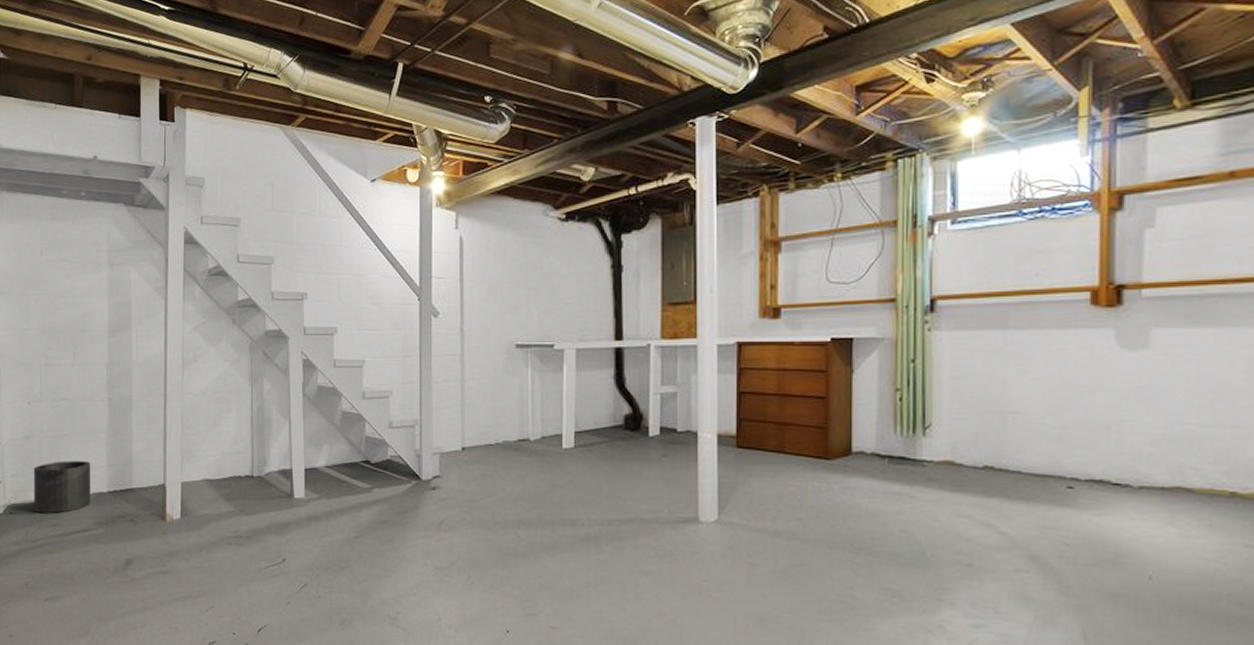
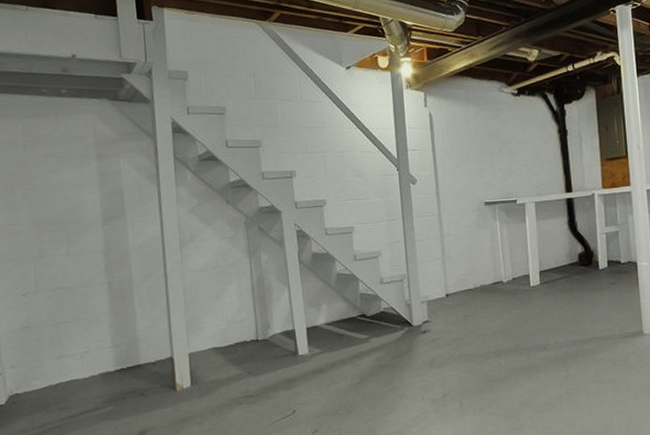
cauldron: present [33,461,91,513] -> none [34,344,98,399]

